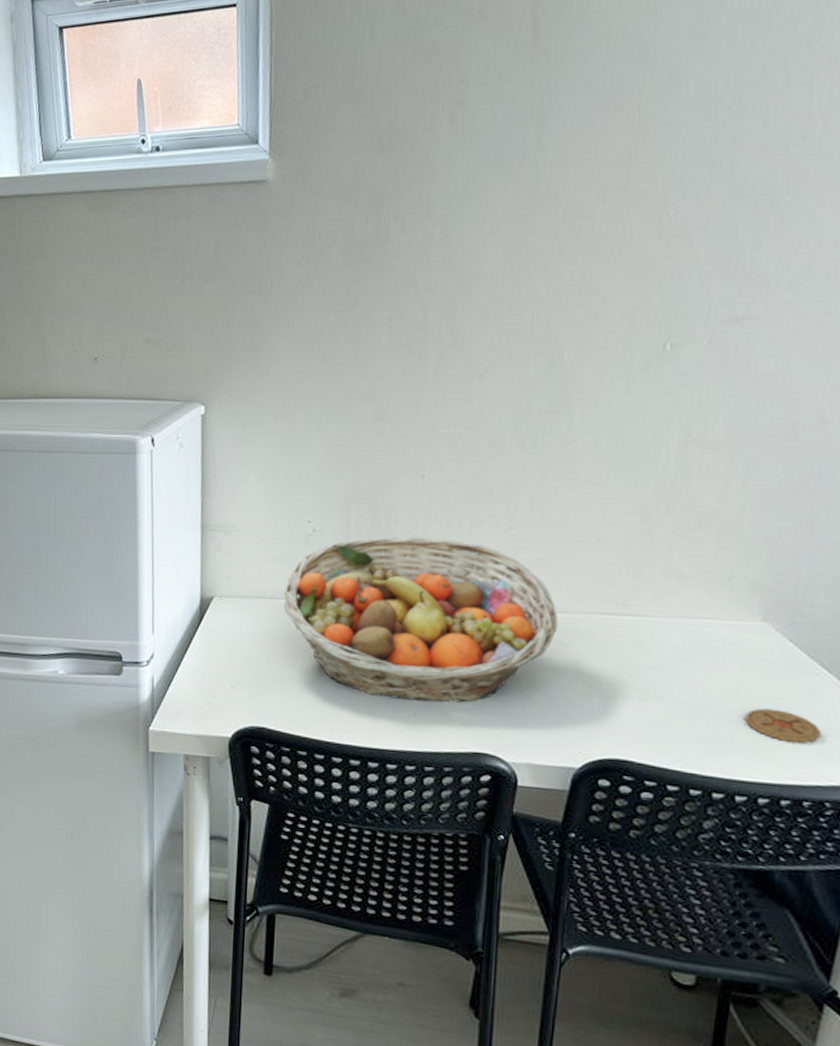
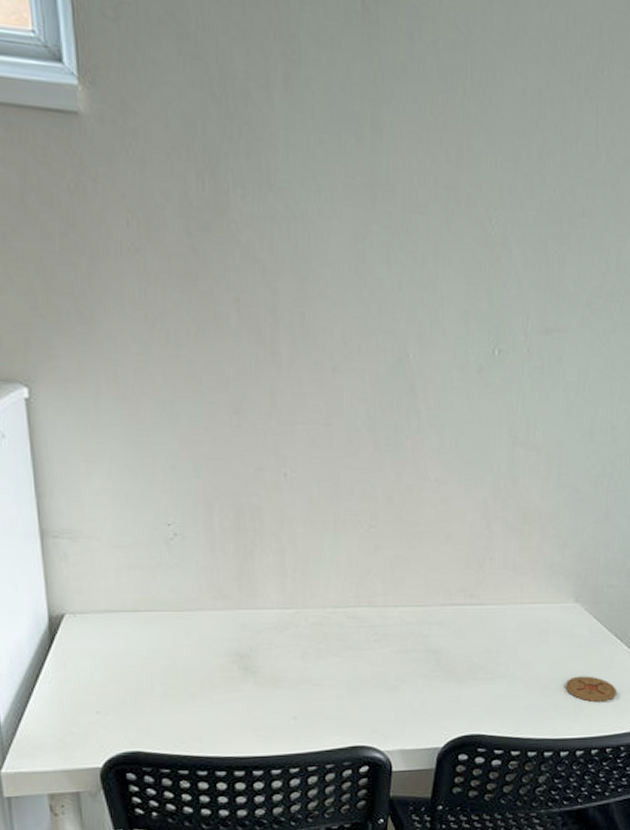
fruit basket: present [283,537,559,703] -> none [148,538,419,704]

